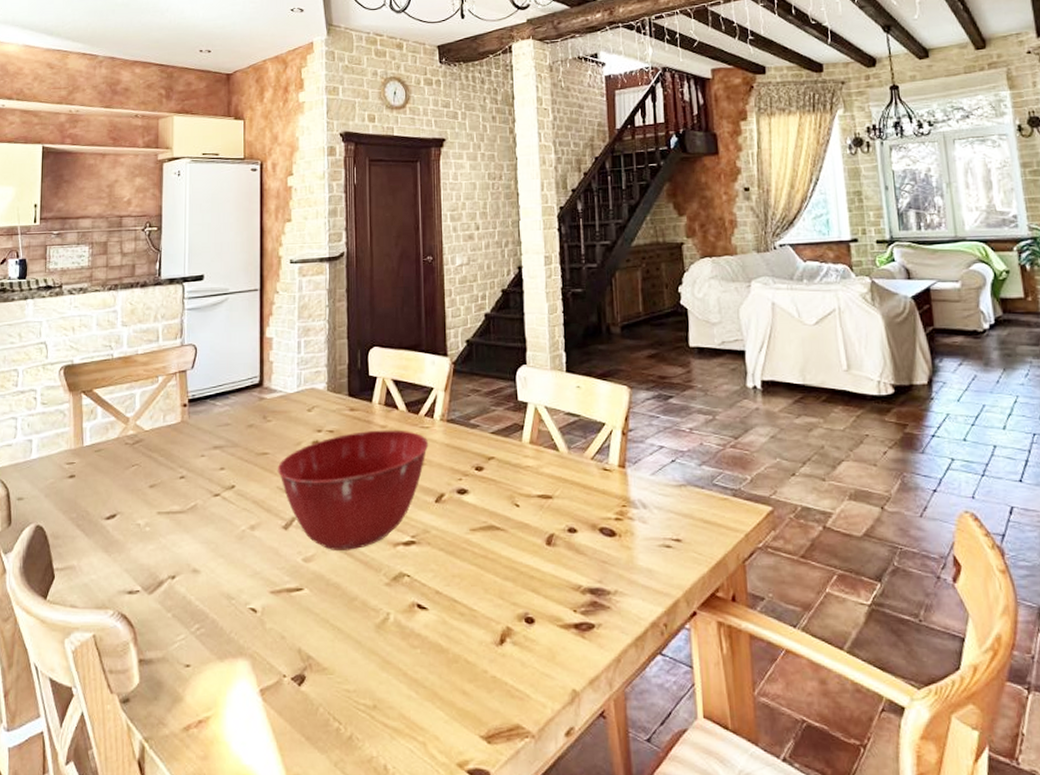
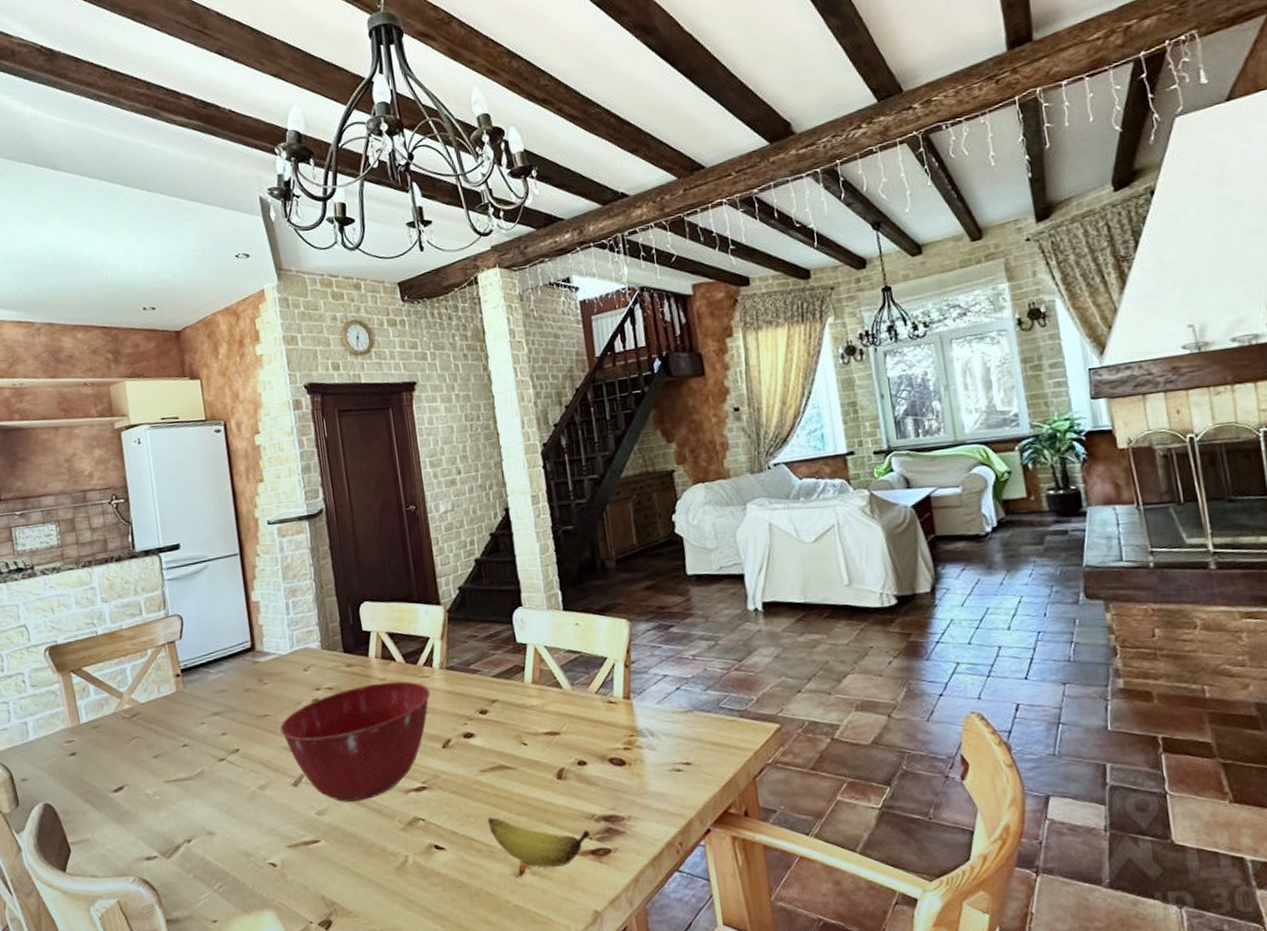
banana: none [473,580,575,638] -> present [488,817,590,868]

